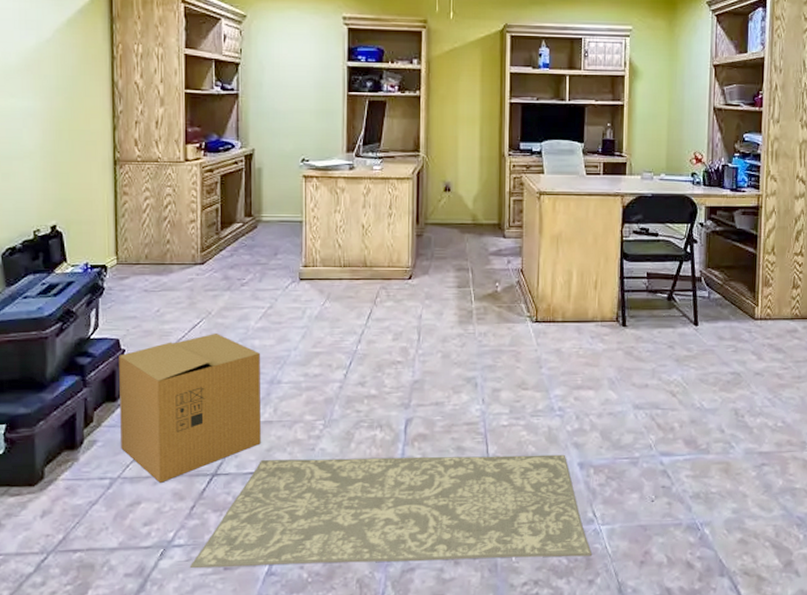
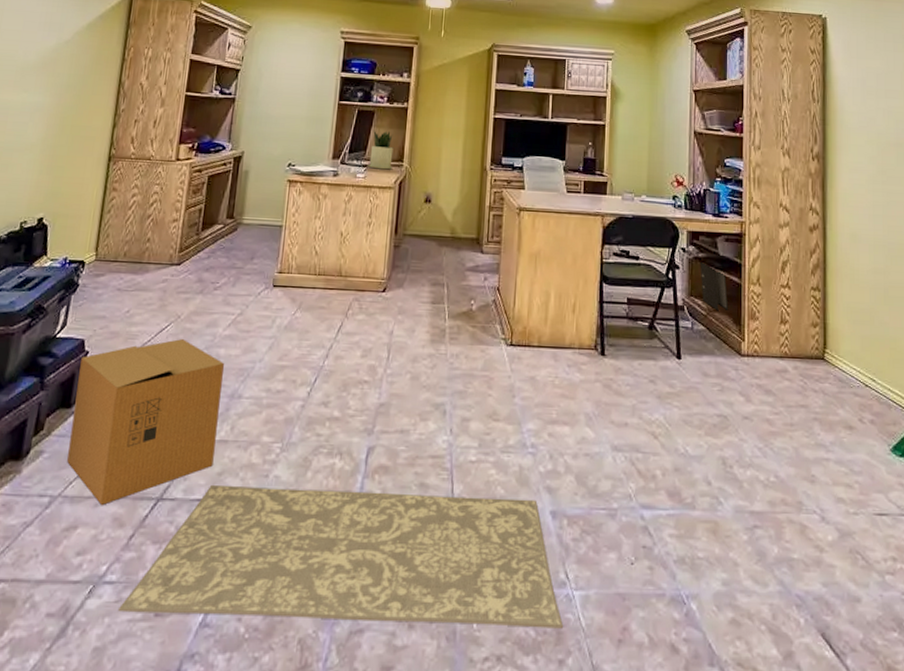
planter: none [382,120,410,161] -> present [367,130,393,170]
binder: none [717,236,743,280] -> present [700,262,728,311]

